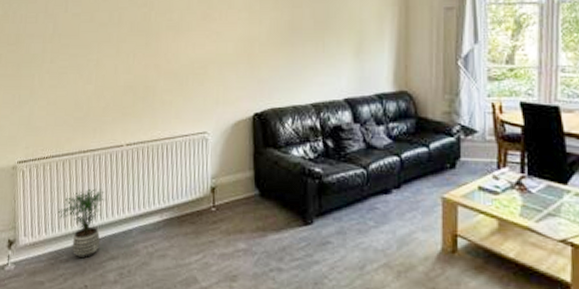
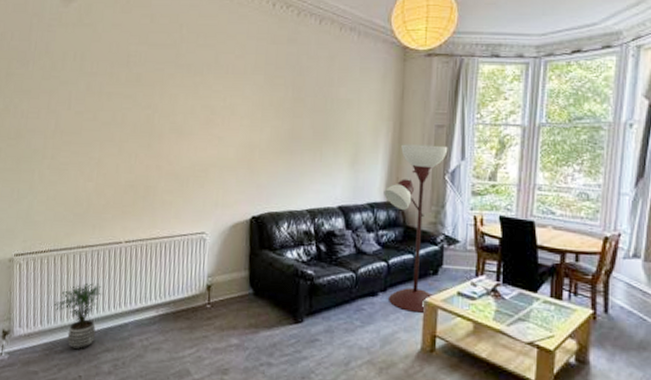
floor lamp: none [392,29,459,210] -> present [384,144,448,313]

